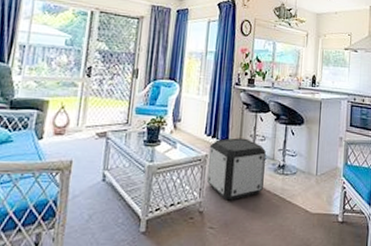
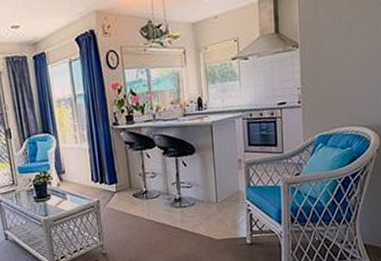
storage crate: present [206,138,266,201] -> none [99,178,162,240]

